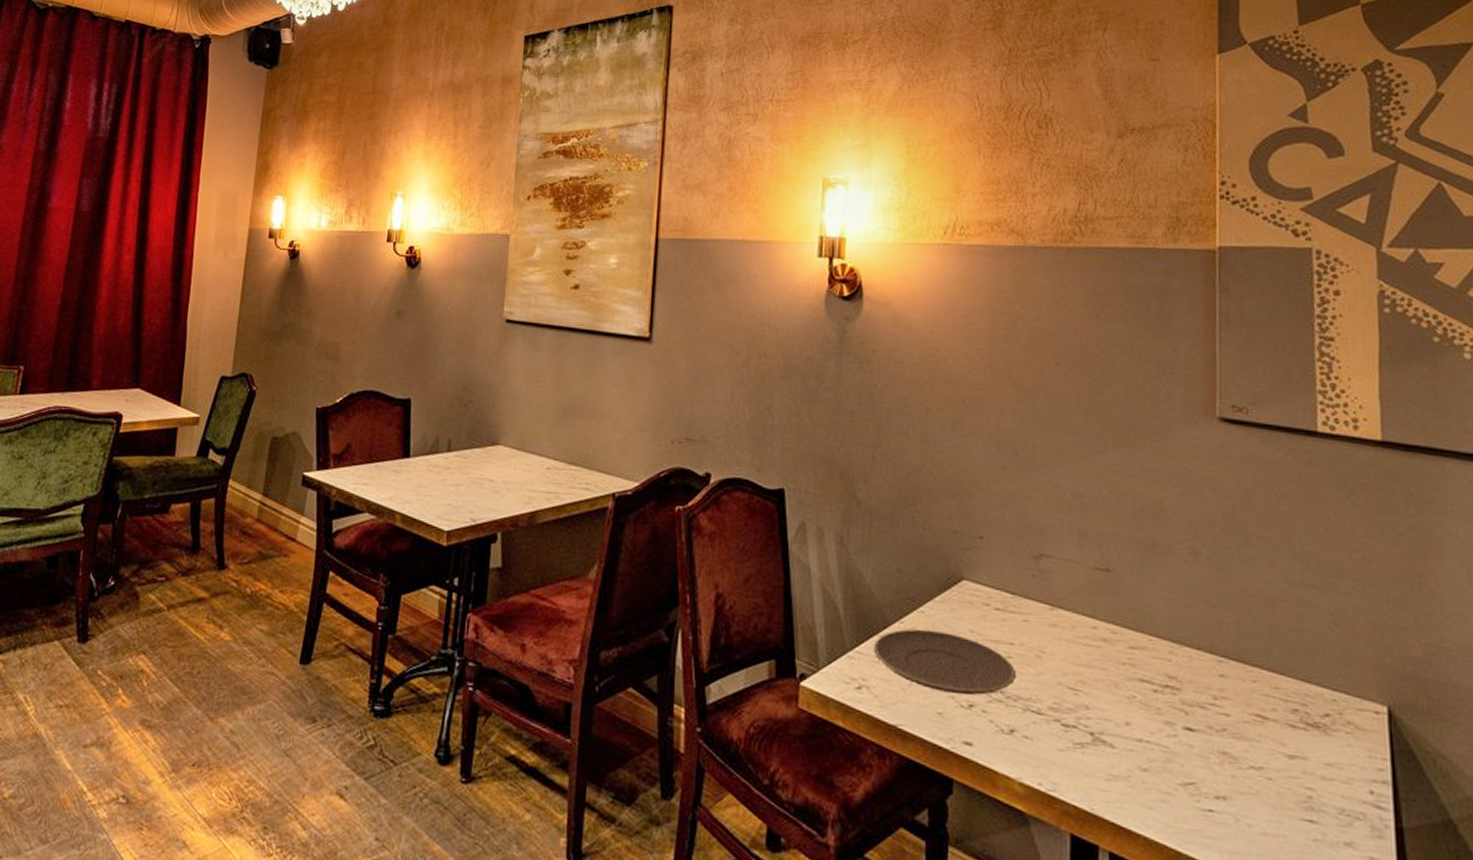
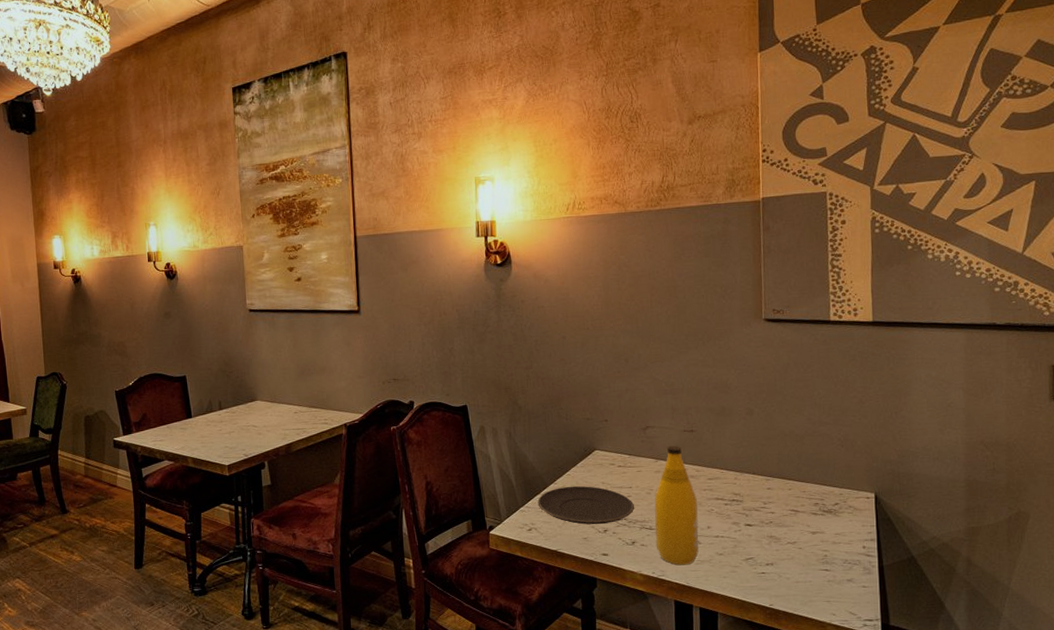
bottle: none [1045,587,1112,780] -> present [654,445,699,565]

